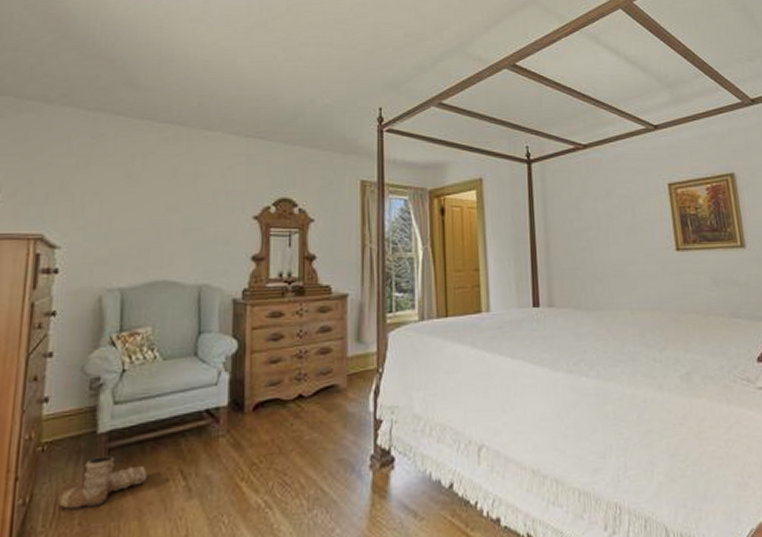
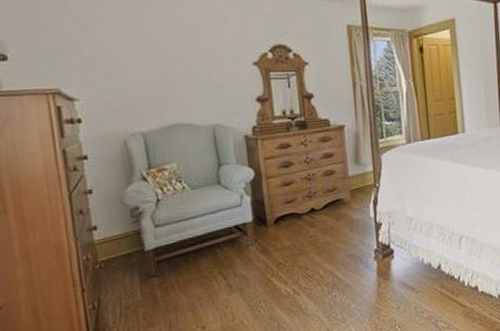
boots: present [58,456,147,509] -> none [123,267,193,309]

